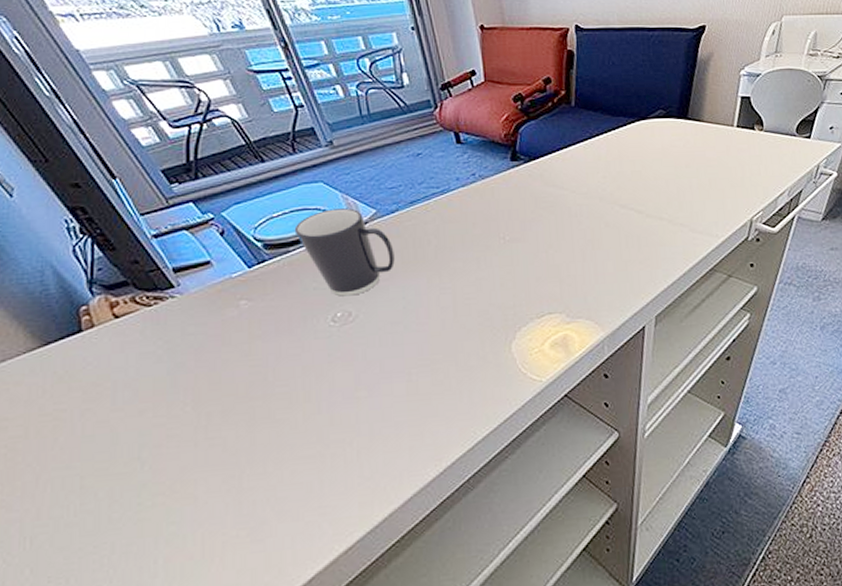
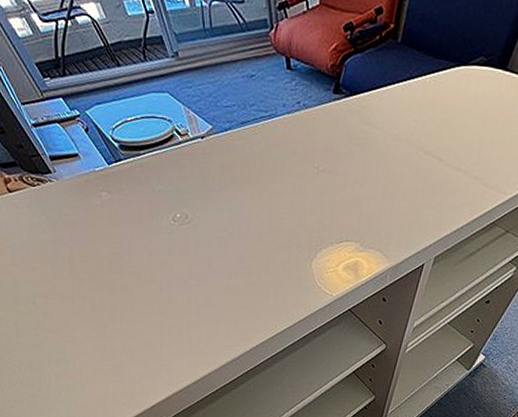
mug: present [294,208,395,296] -> none [144,120,225,201]

